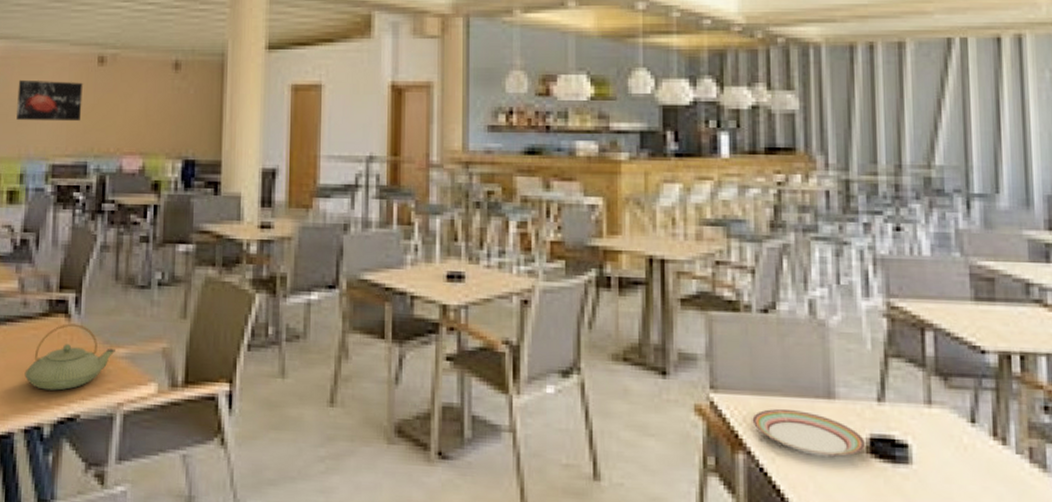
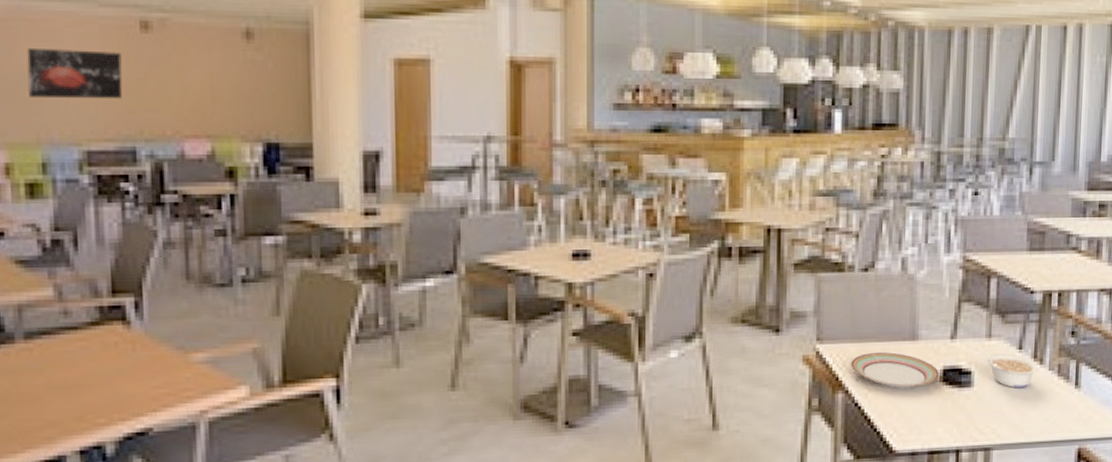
teapot: present [24,323,115,391] -> none [73,331,193,406]
legume: none [928,424,1000,473] -> present [987,353,1038,389]

